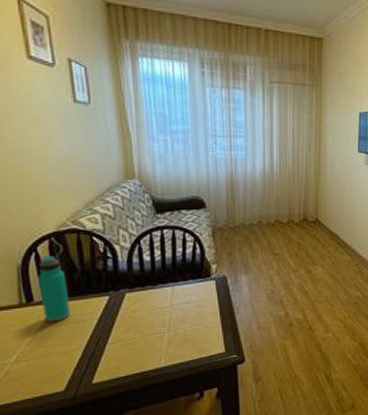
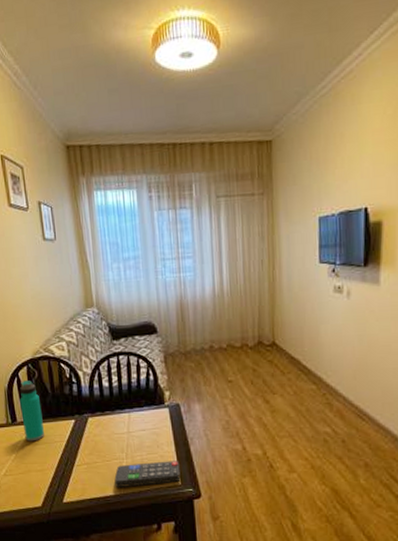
remote control: none [154,330,225,363] -> present [114,461,181,488]

